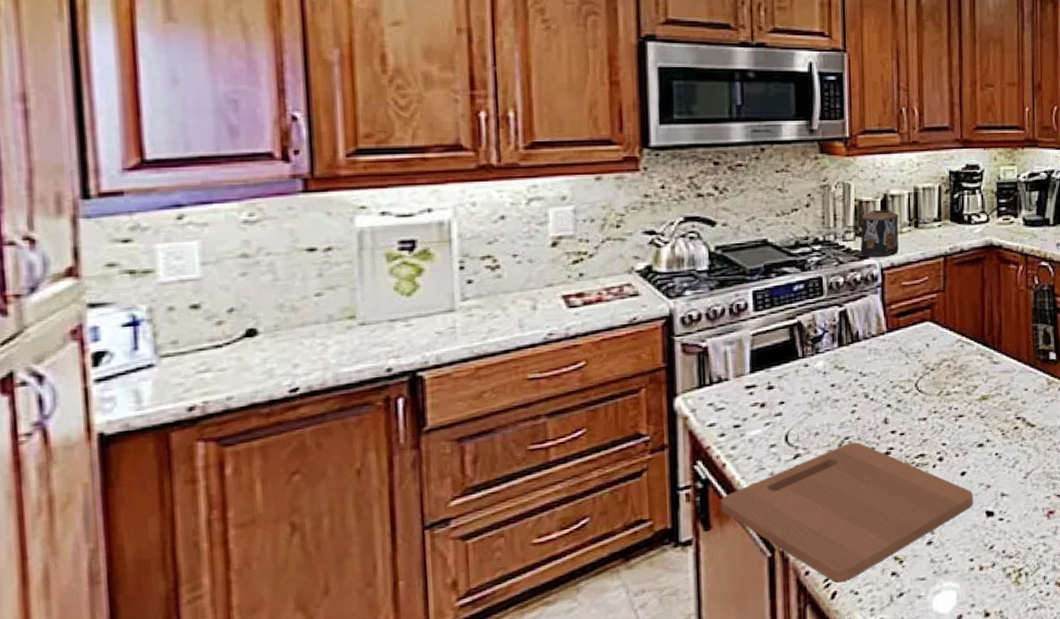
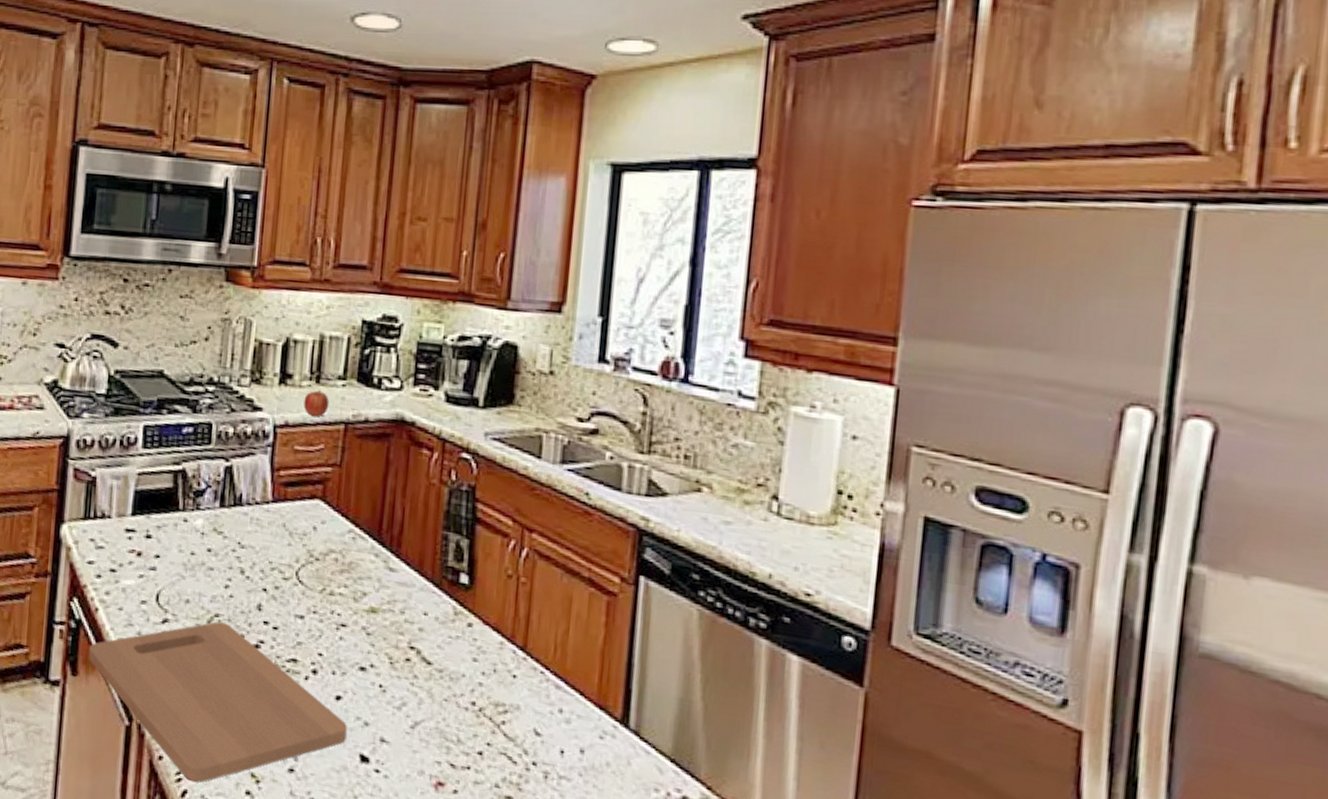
canister: present [853,210,899,258] -> none [247,355,300,412]
fruit: none [906,233,929,255] -> present [304,390,330,416]

